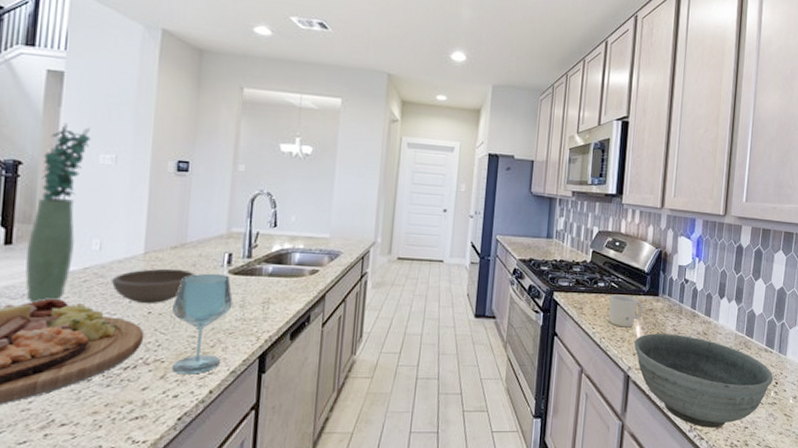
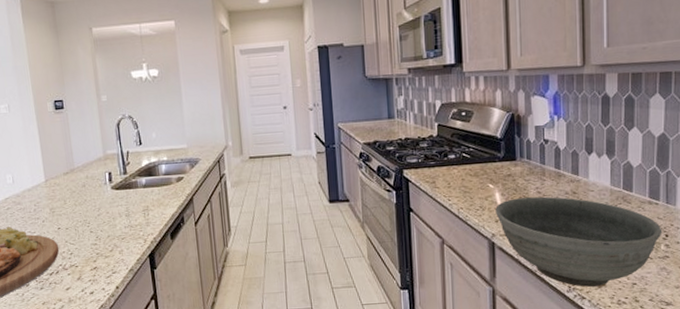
bowl: present [112,268,197,303] -> none [26,190,87,221]
wine glass: present [171,273,233,375] -> none [74,190,120,275]
mug: present [608,294,643,328] -> none [462,164,501,196]

